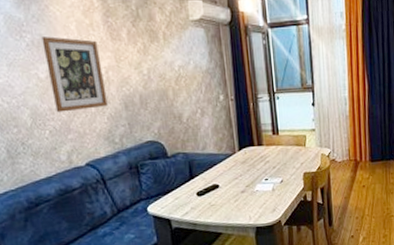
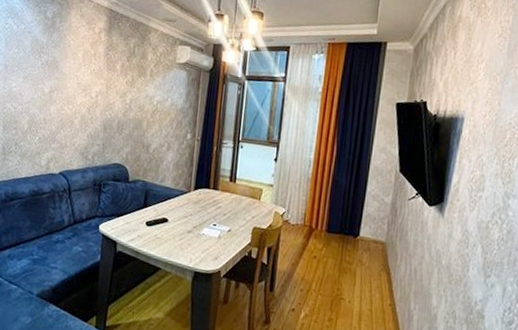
wall art: present [41,36,108,113] -> none [49,59,96,126]

